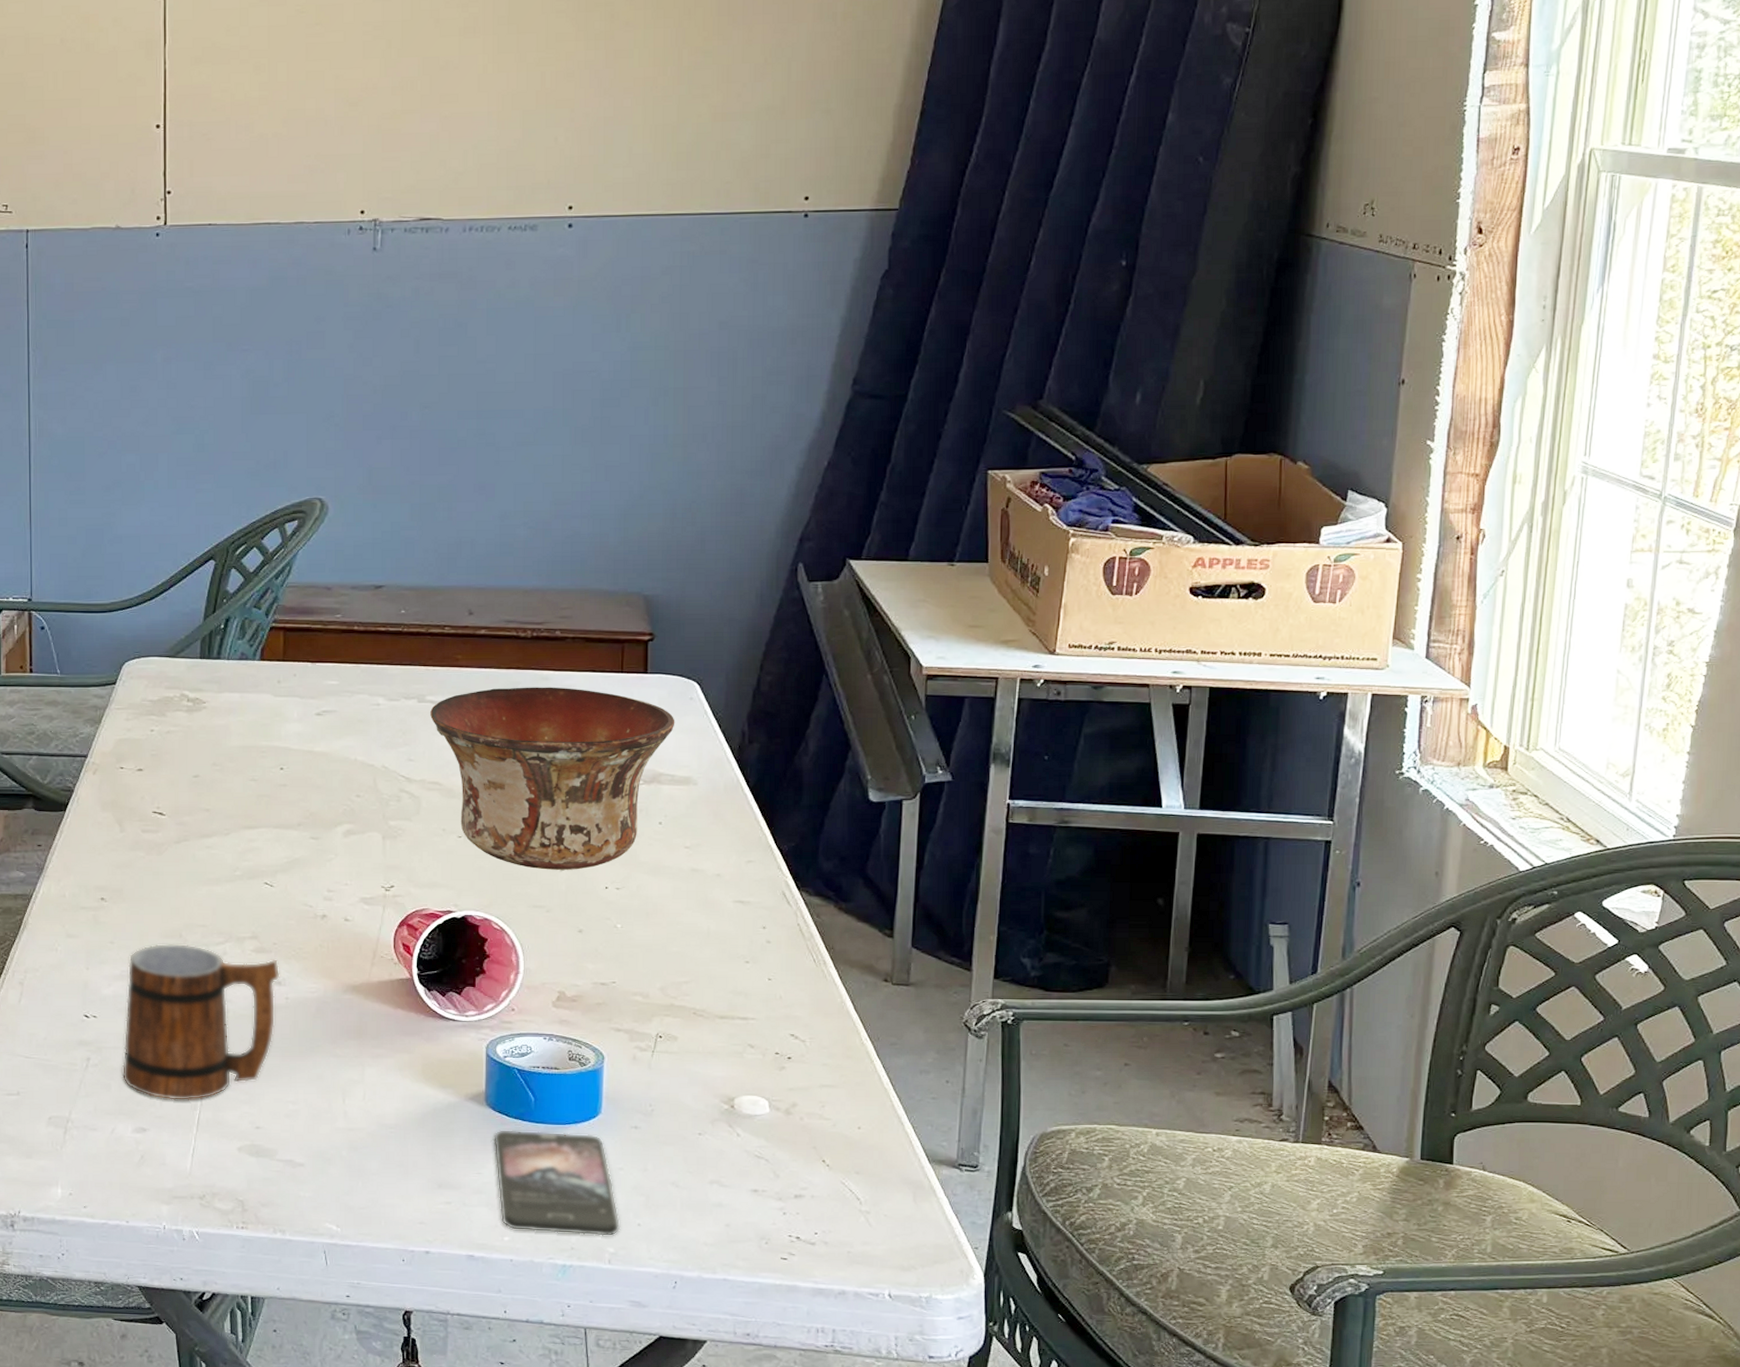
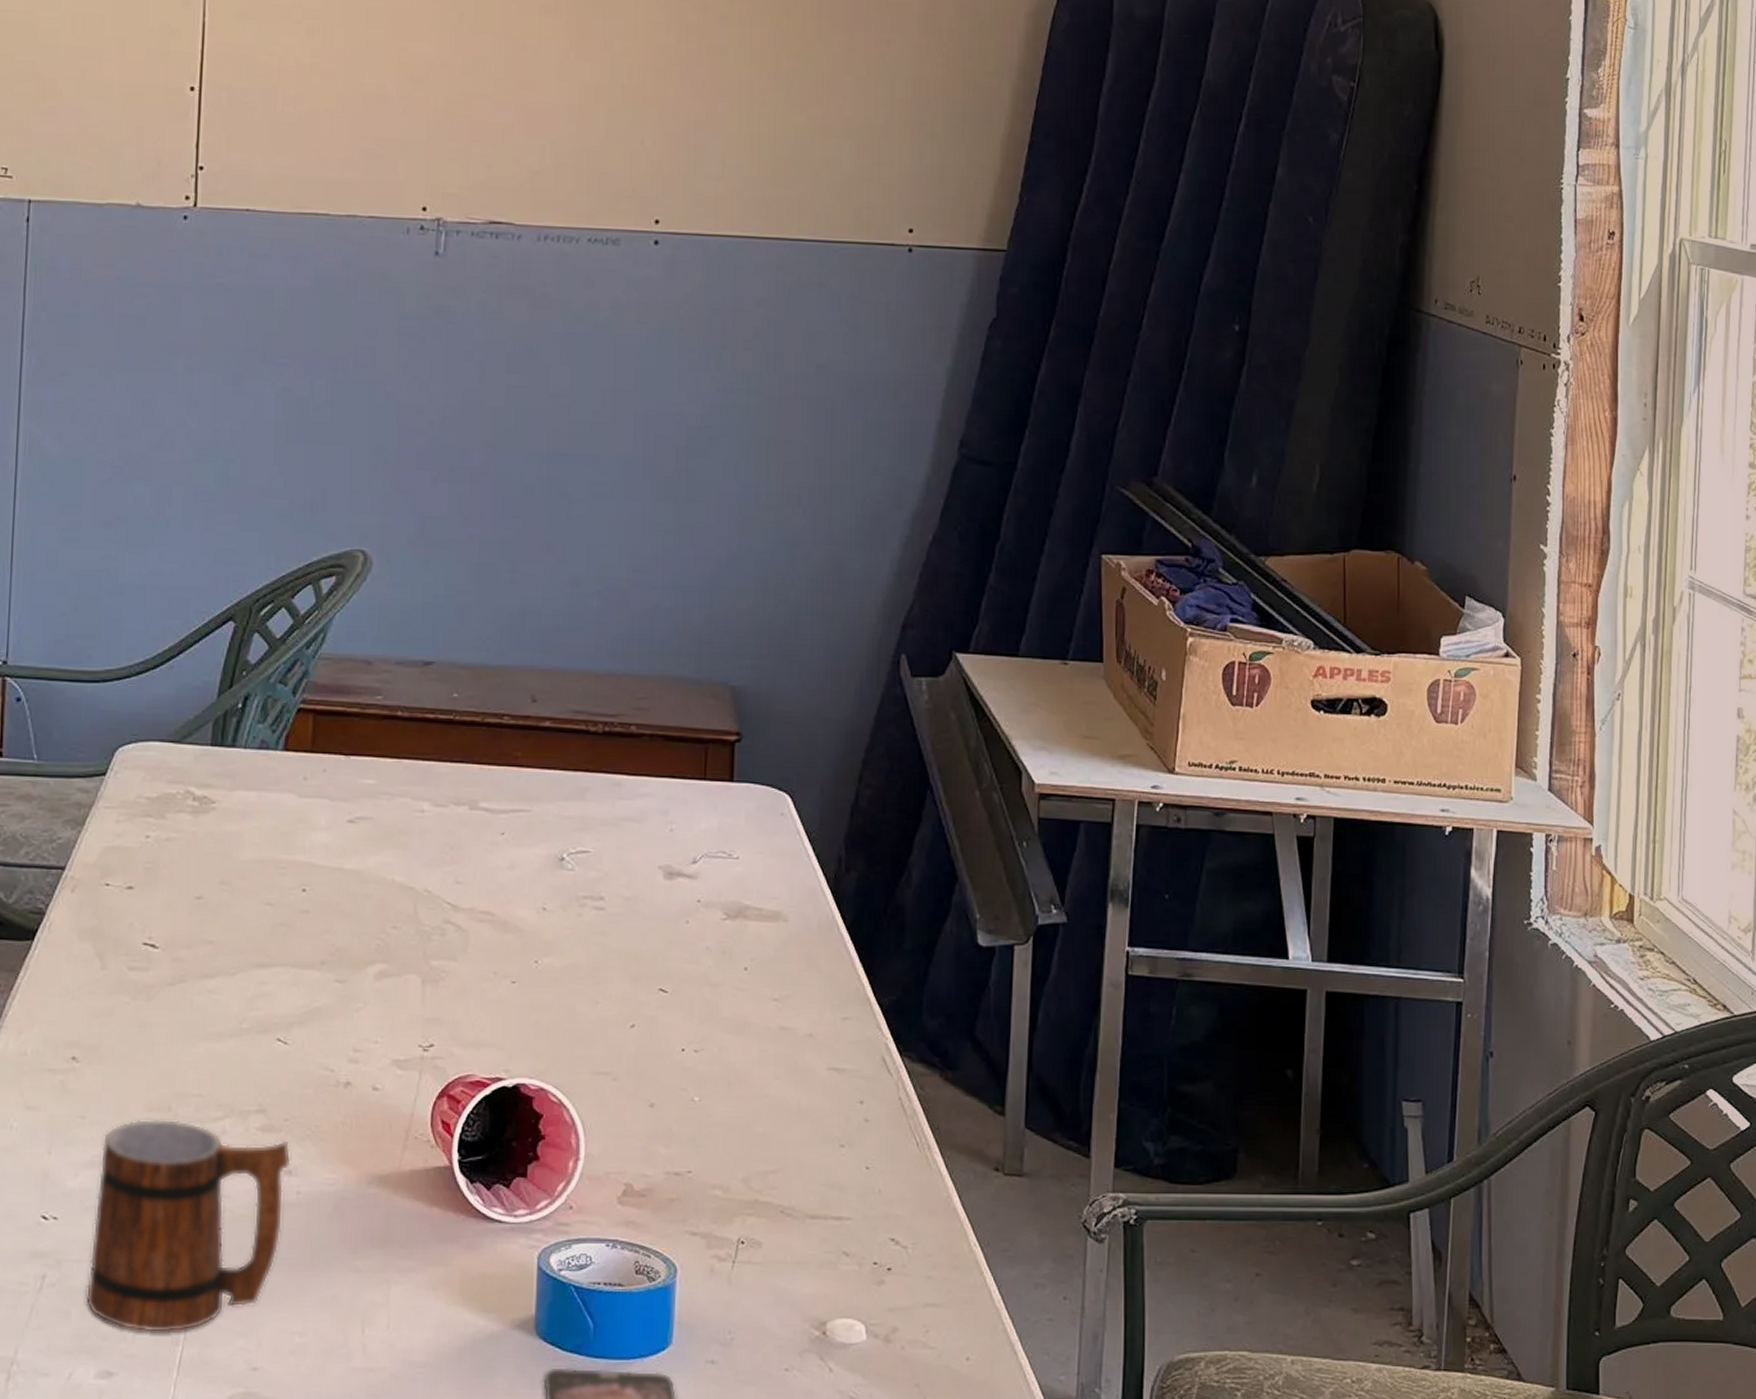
bowl: present [430,687,675,870] -> none [483,794,764,1027]

